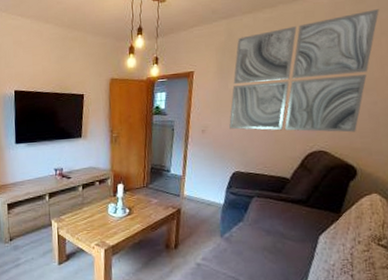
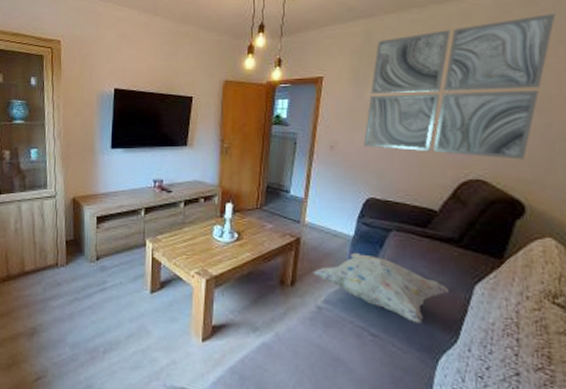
decorative pillow: none [191,217,299,270] -> present [312,252,448,323]

